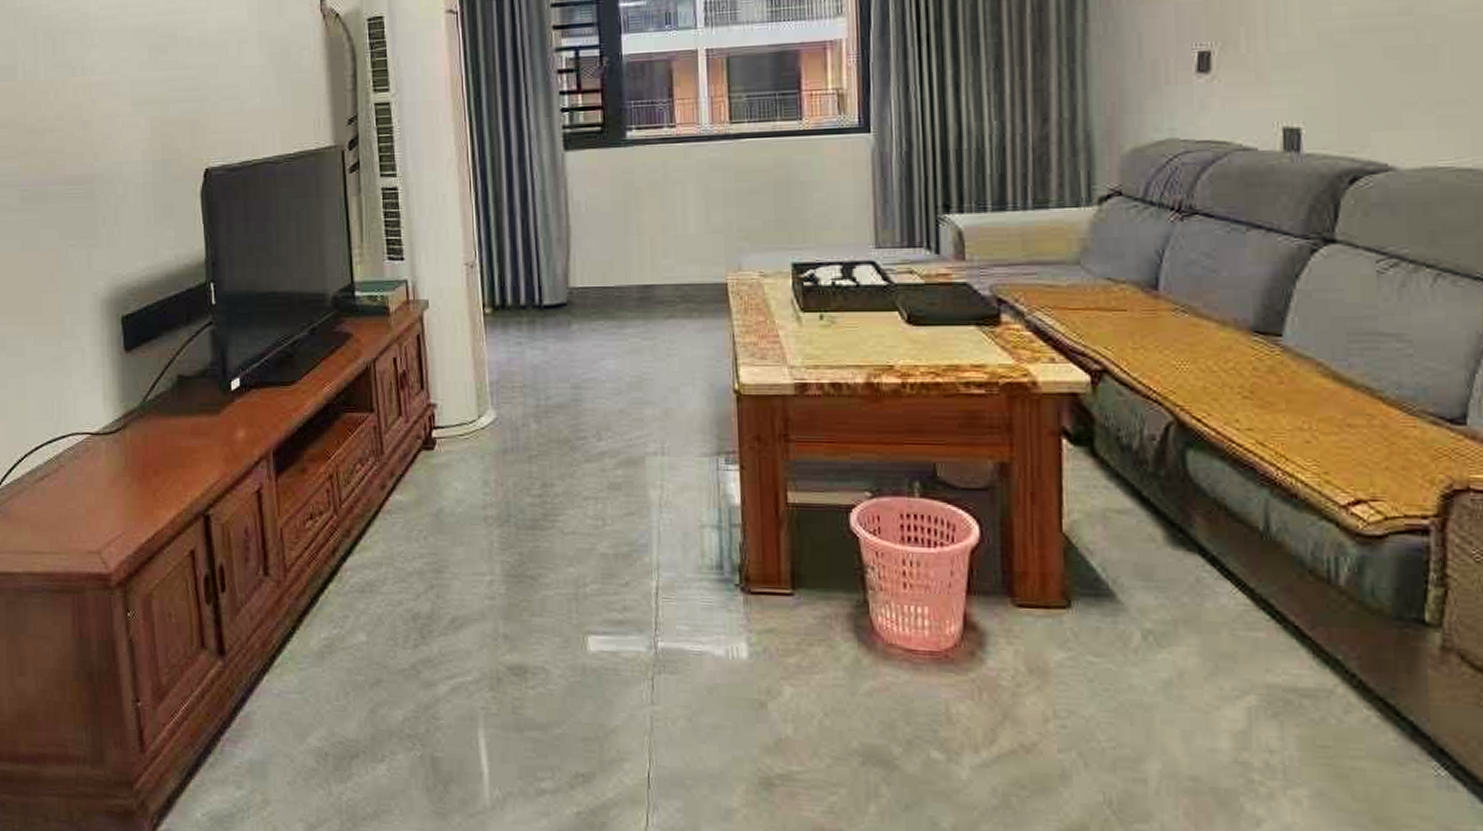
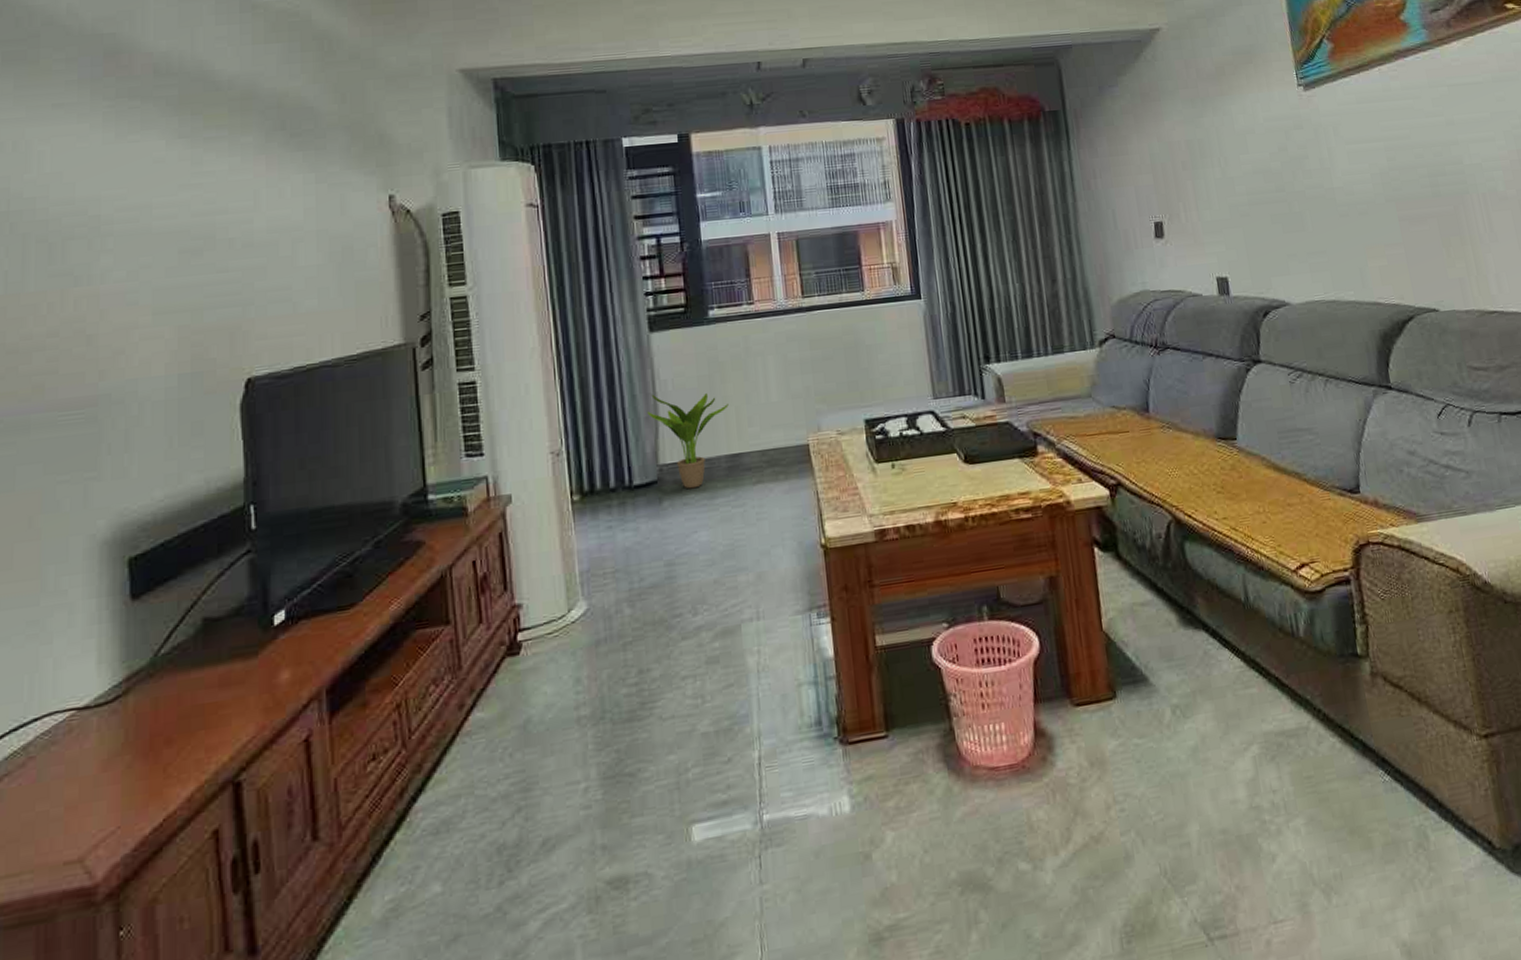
potted plant: none [558,215,643,316] -> present [646,393,729,489]

